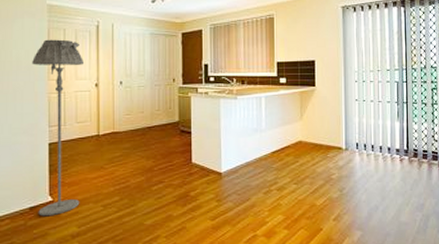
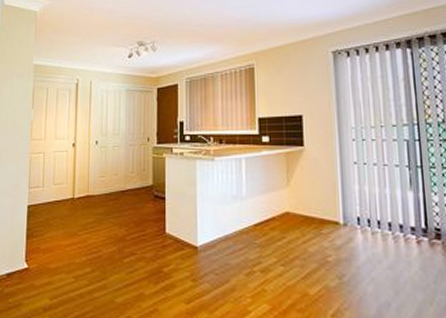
floor lamp: present [32,39,85,217] -> none [14,98,64,285]

